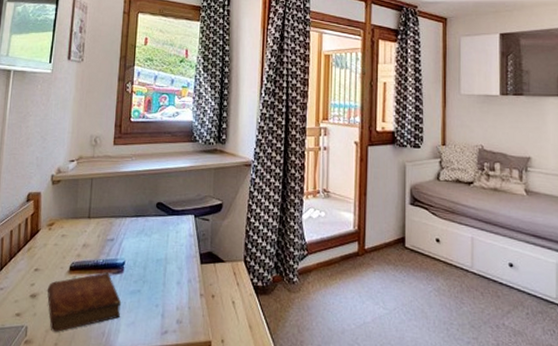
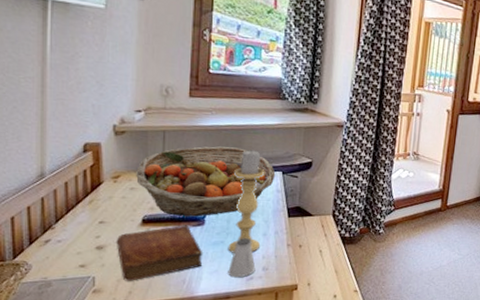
fruit basket: none [67,191,188,264] -> present [136,146,276,217]
candle holder: none [144,194,179,303] -> present [228,150,265,253]
saltshaker: none [144,287,170,330] -> present [228,238,256,277]

